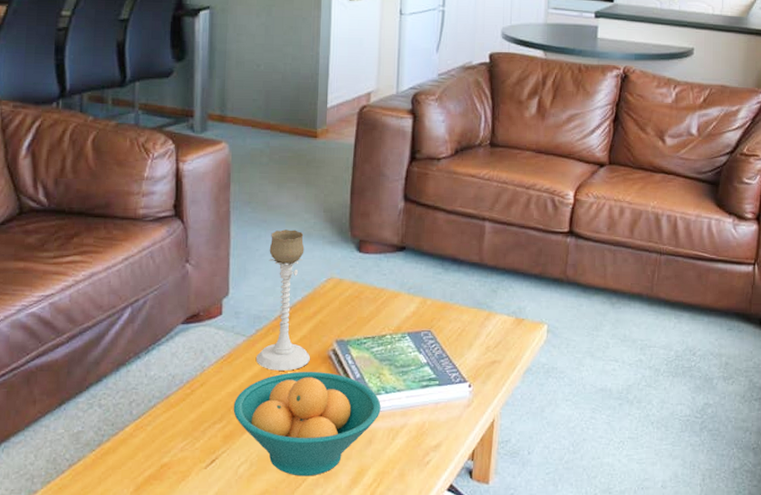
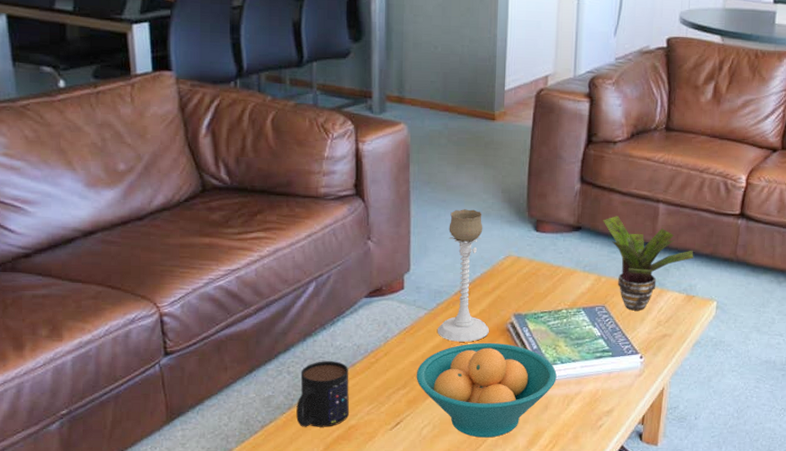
mug: none [106,393,163,466] -> present [296,361,349,427]
potted plant: none [428,235,522,336] -> present [603,216,694,311]

